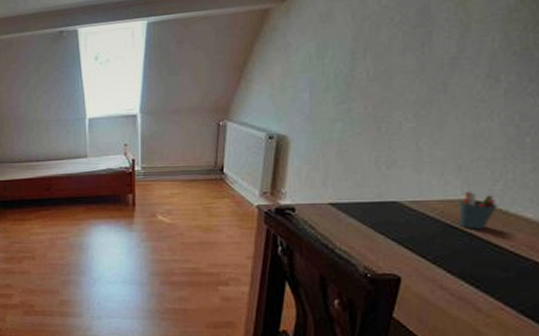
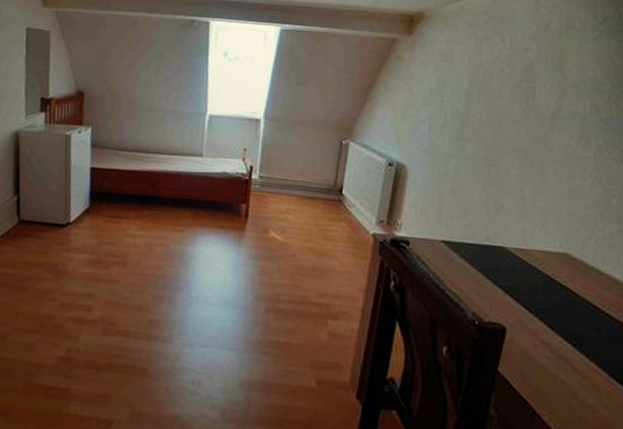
pen holder: present [460,191,497,230] -> none [558,244,590,285]

